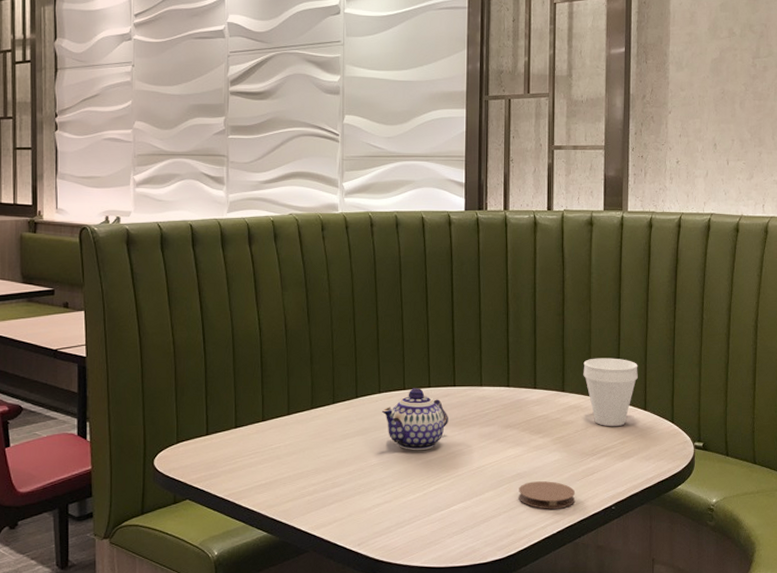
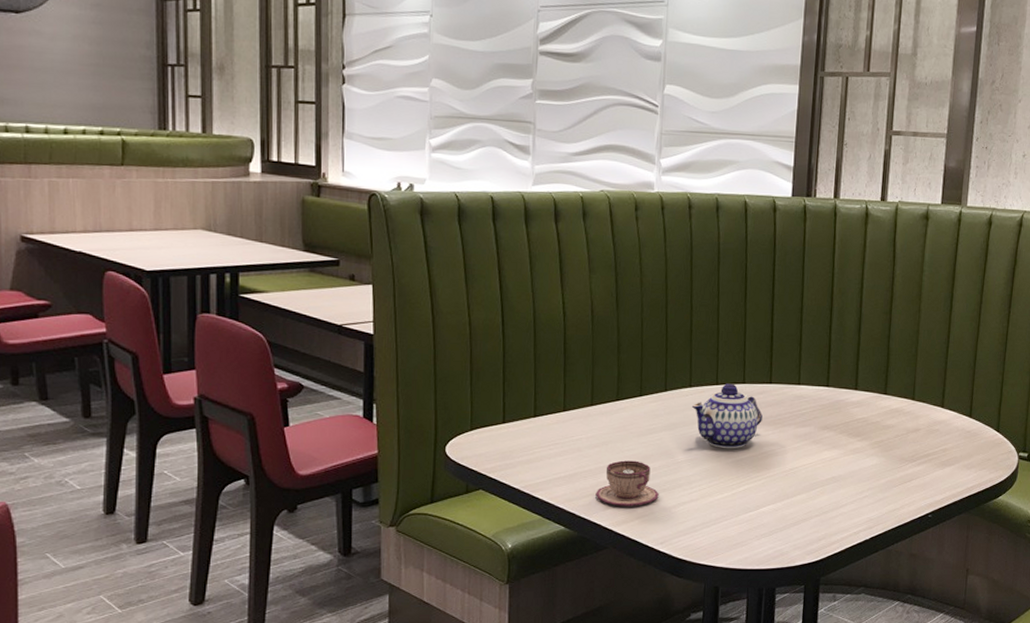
teacup: none [295,465,354,510] -> present [595,460,659,506]
coaster: present [519,481,576,509] -> none [832,486,892,515]
cup: present [583,358,638,427] -> none [907,360,966,433]

